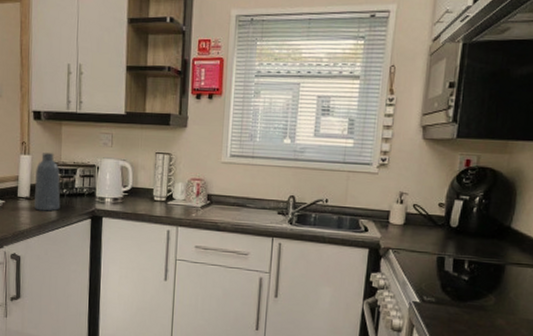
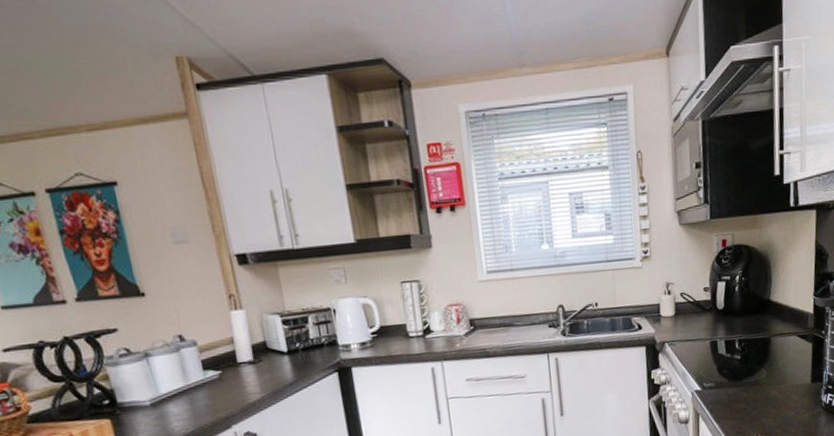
vase: present [34,153,61,212] -> none [254,302,297,375]

